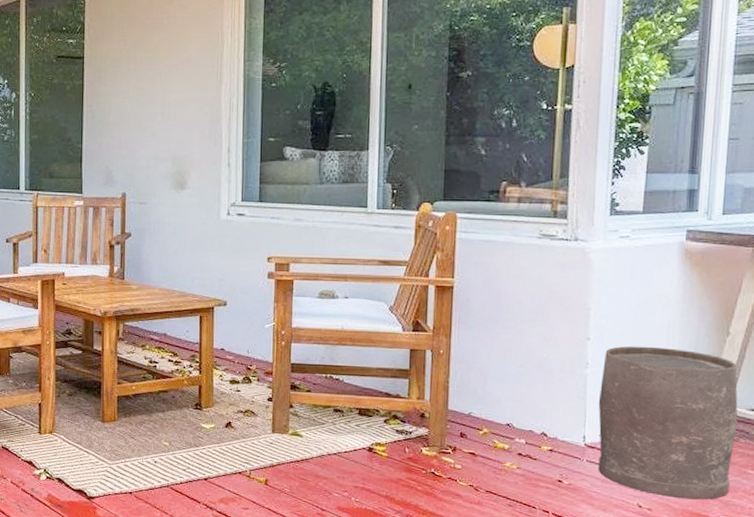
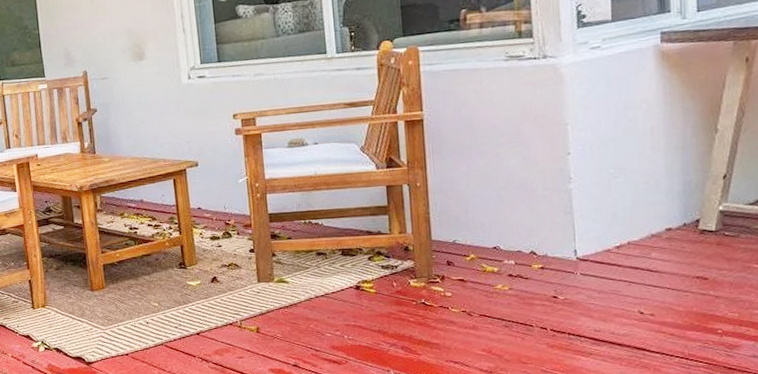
concrete planter: present [598,346,738,500] -> none [586,152,737,301]

